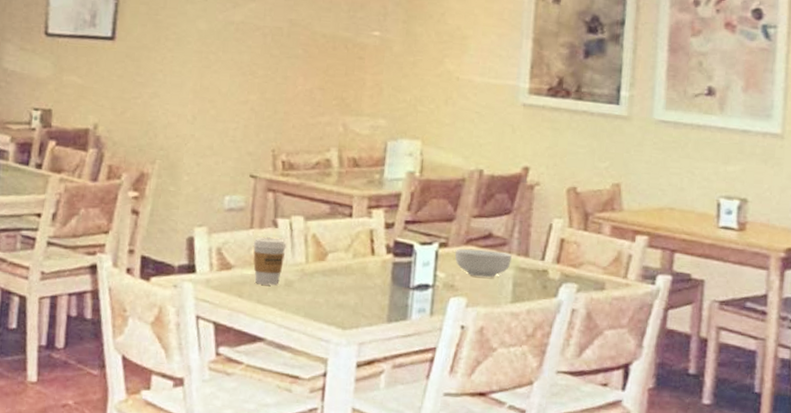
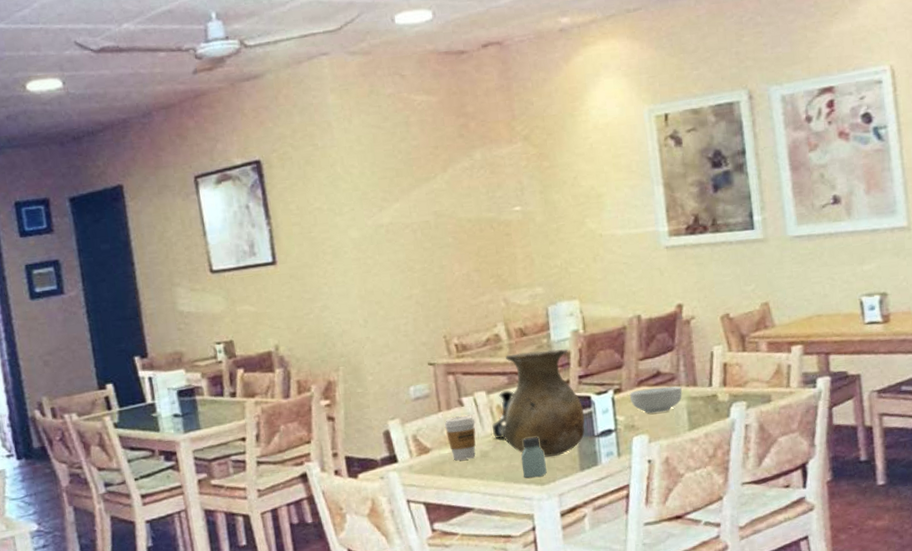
tequila bottle: none [301,219,334,271] -> present [492,390,514,439]
vase: none [312,183,404,301] -> present [502,349,585,457]
saltshaker: none [326,275,353,320] -> present [521,437,547,478]

